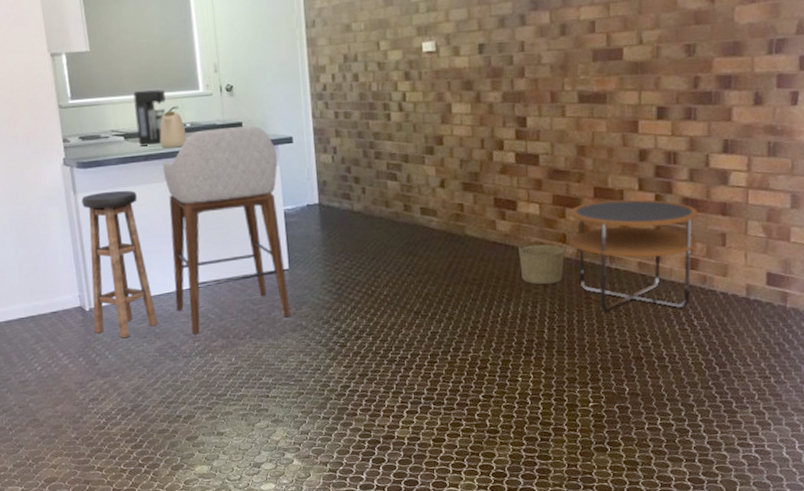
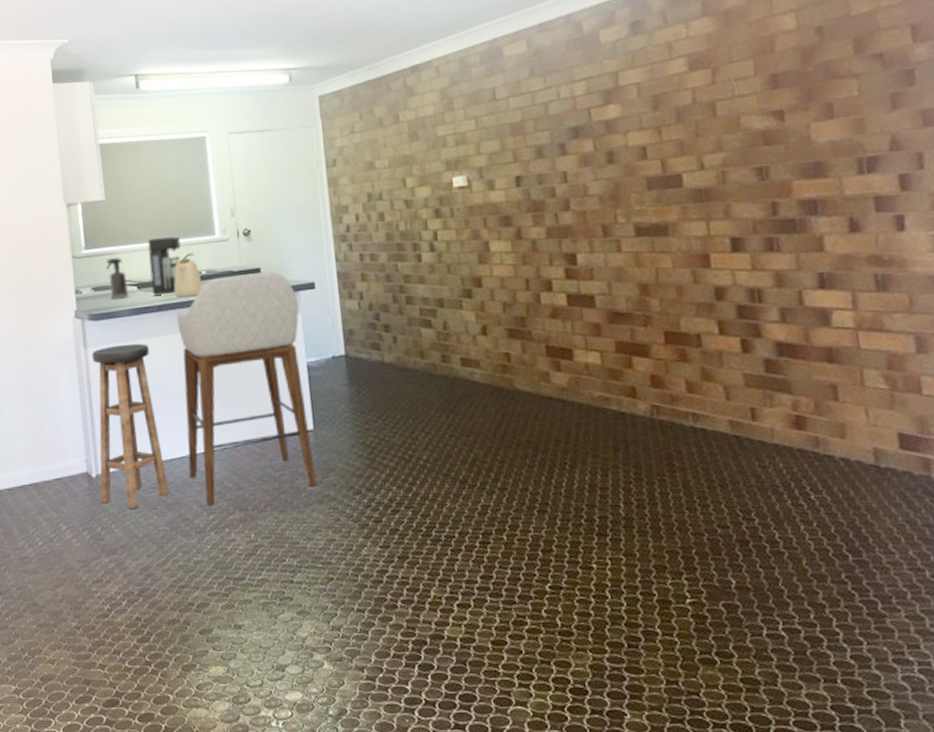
spray bottle: none [92,107,116,149] -> present [106,256,129,300]
basket: present [517,244,566,285] -> none [578,399,637,449]
side table: present [570,199,698,311] -> none [638,345,802,482]

